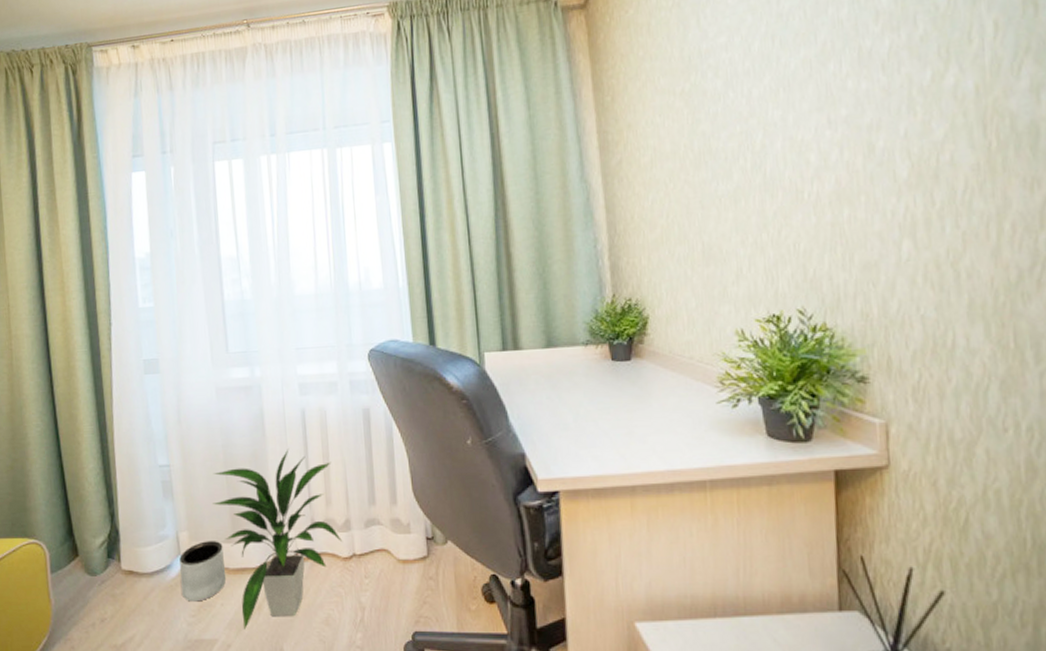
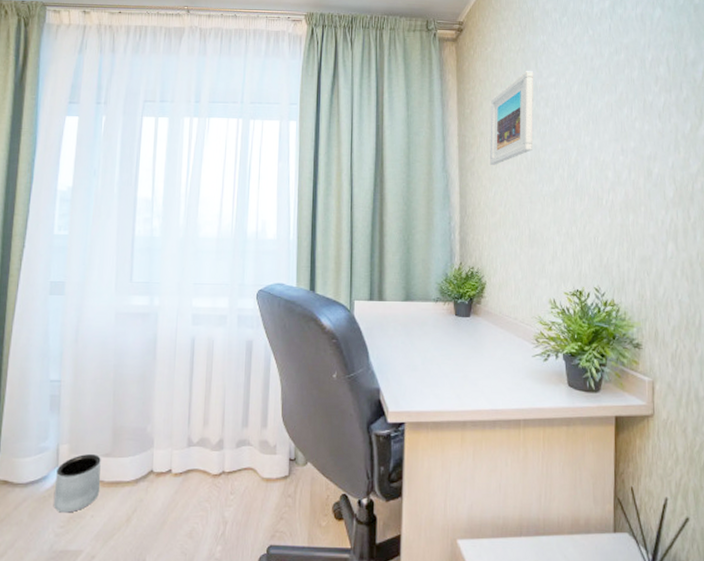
indoor plant: present [212,449,342,630] -> none [97,372,214,541]
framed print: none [638,32,700,166] -> present [490,71,534,165]

